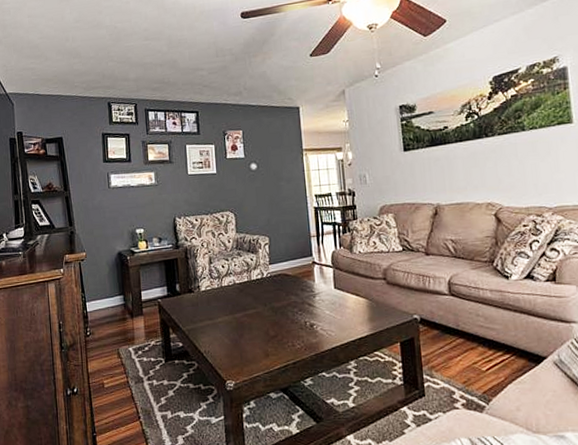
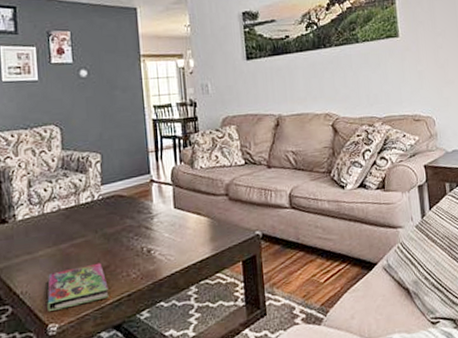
book: none [225,332,277,369] -> present [47,262,109,311]

